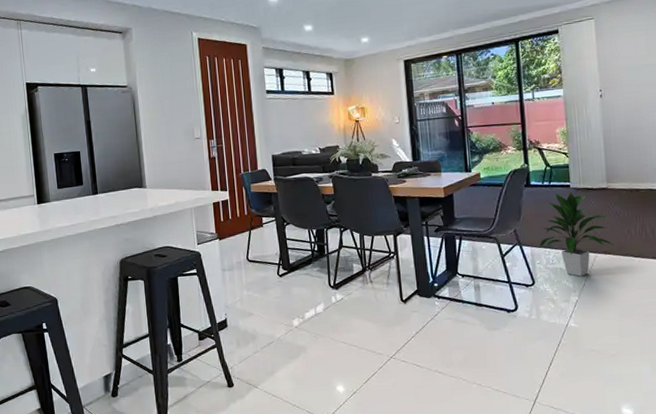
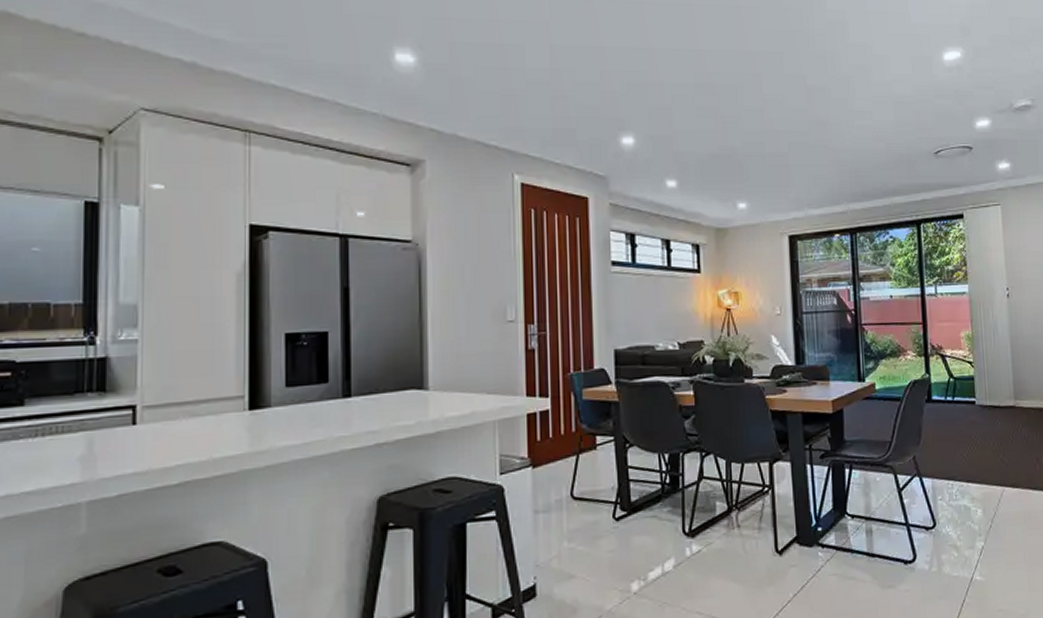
indoor plant: present [540,192,615,277] -> none [942,410,1023,516]

